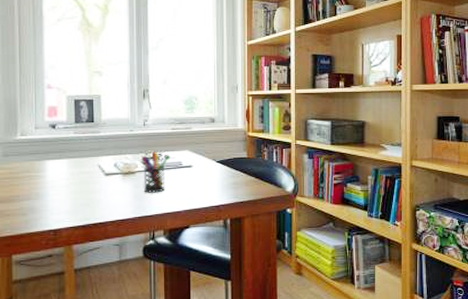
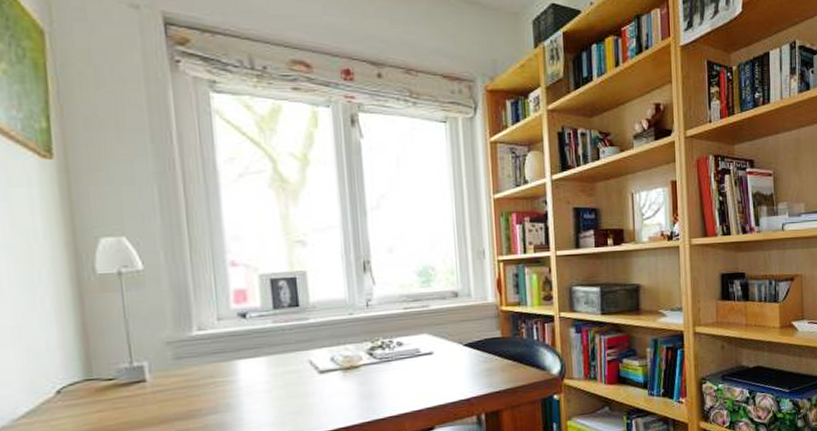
pen holder: present [141,150,169,193] -> none [366,337,403,391]

